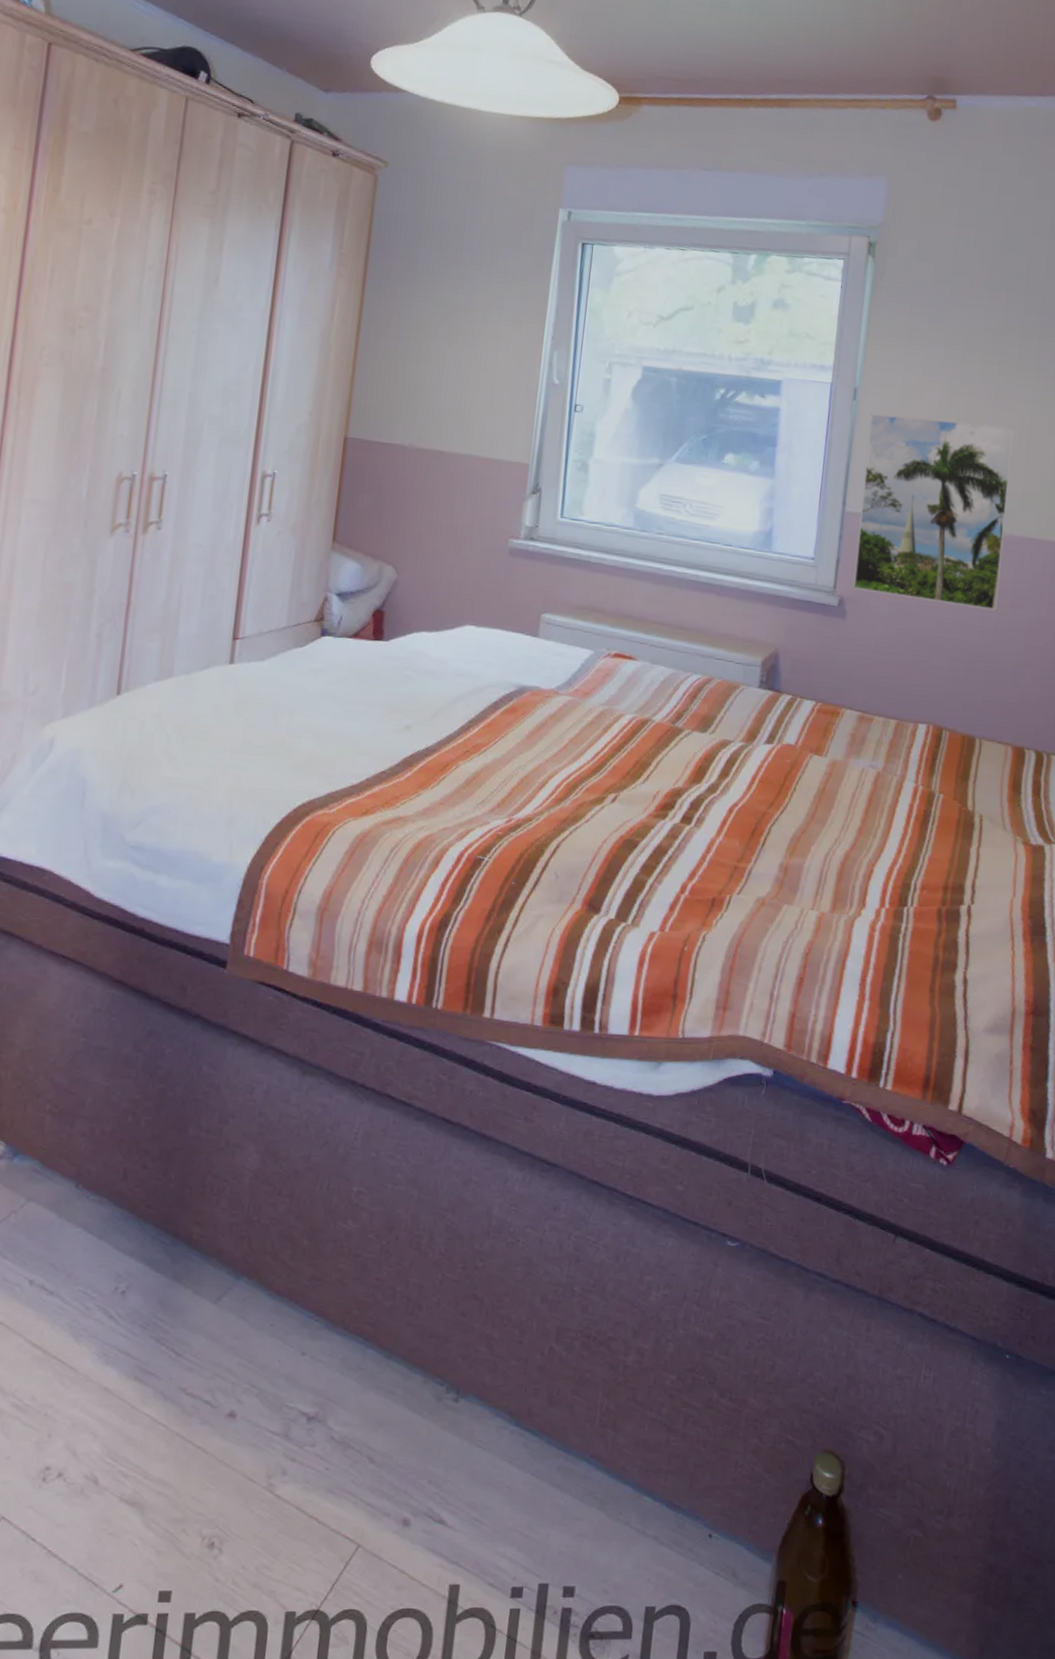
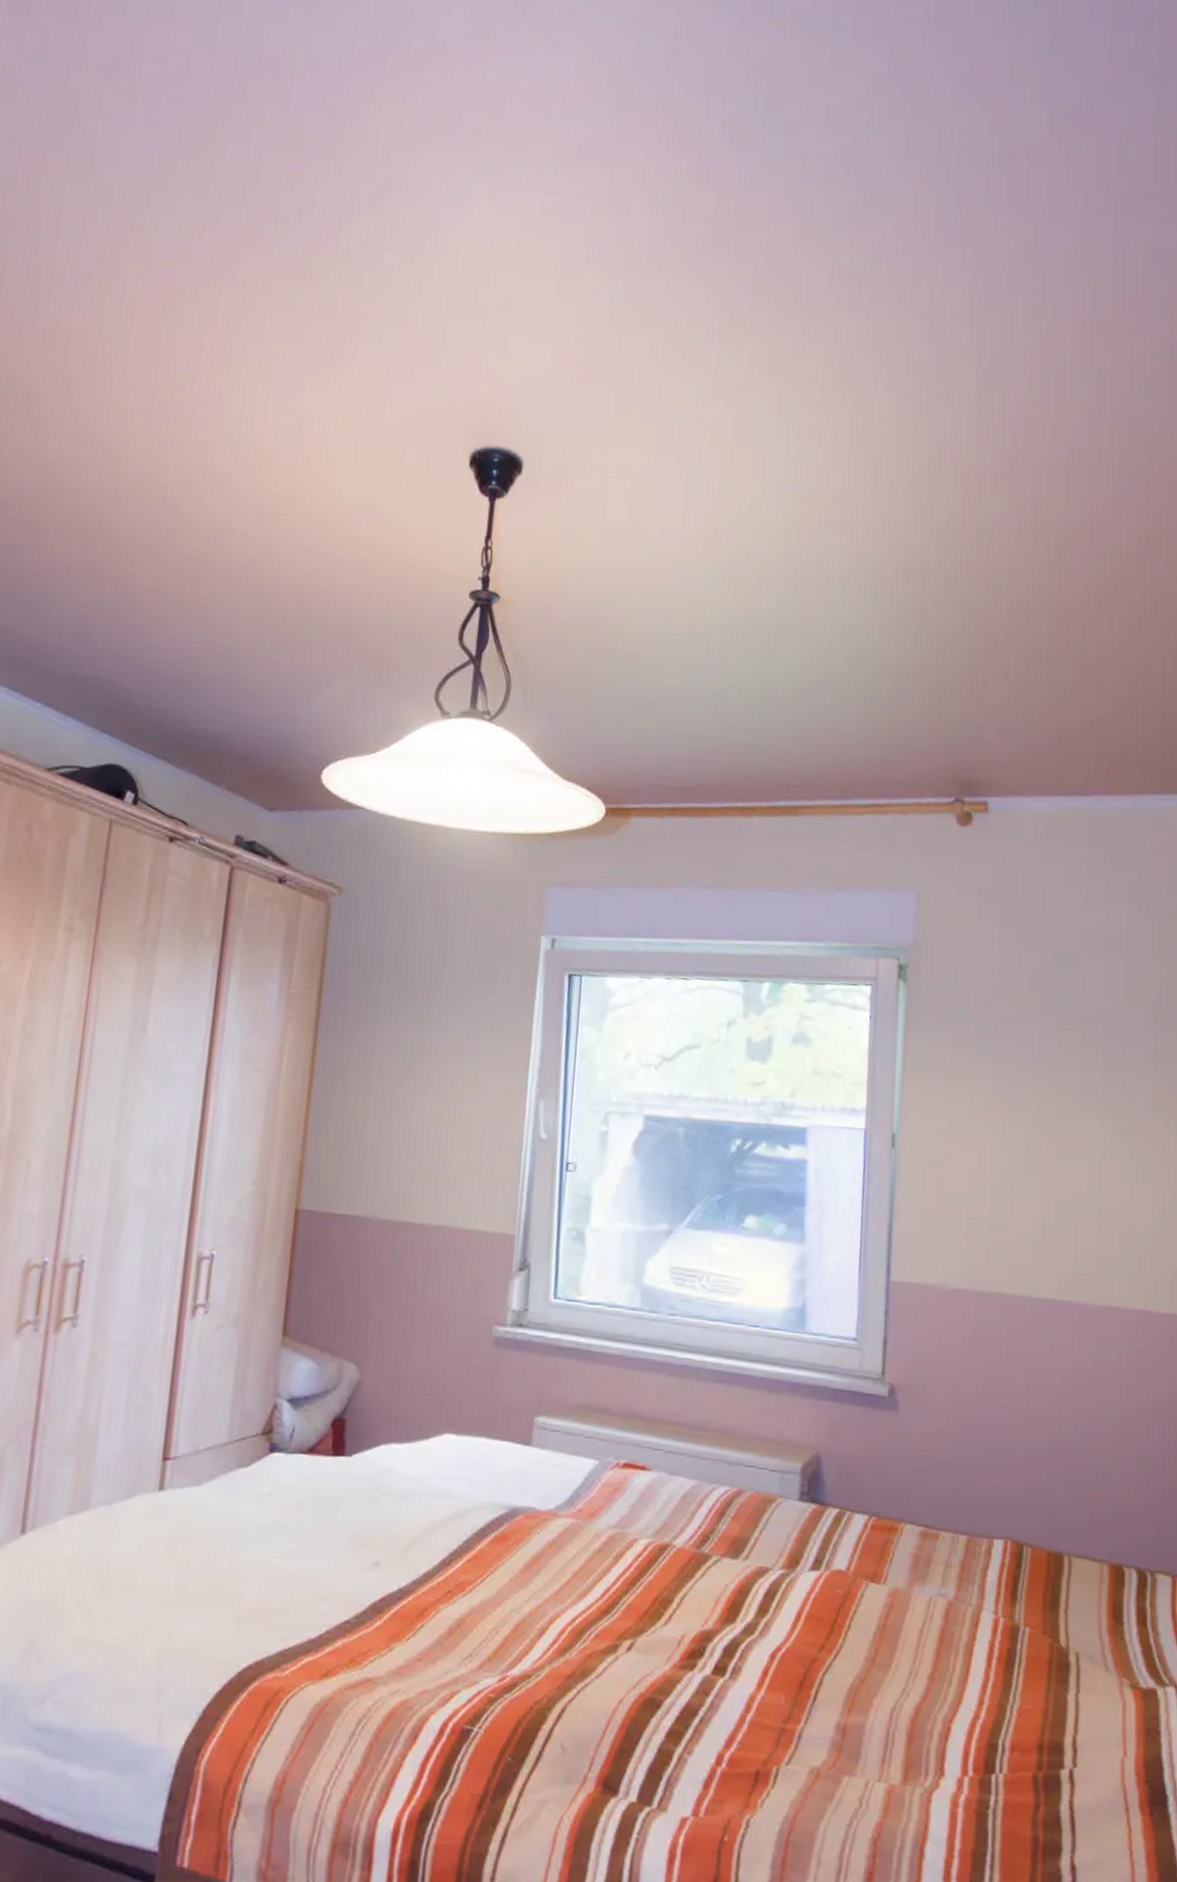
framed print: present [853,413,1014,611] -> none [905,1163,1081,1396]

